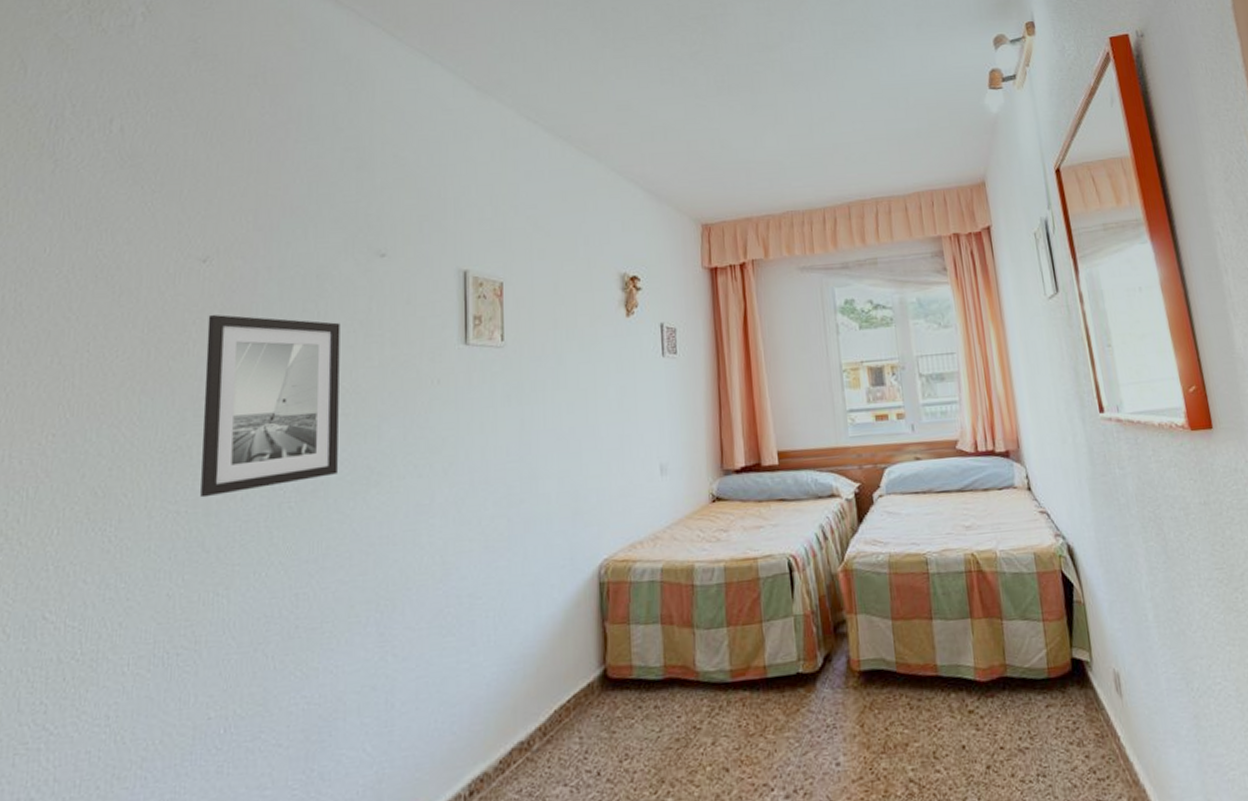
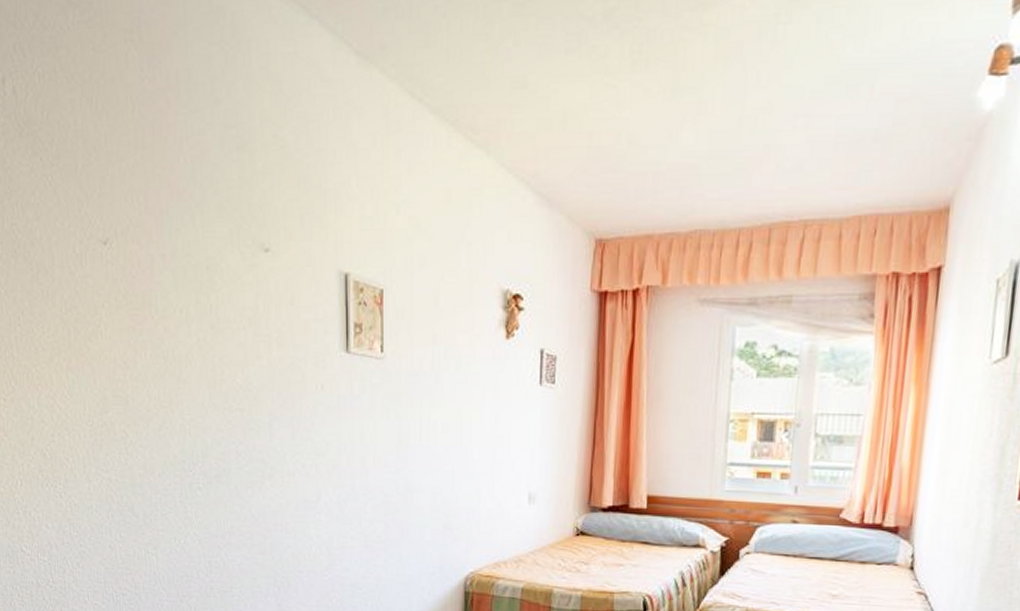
wall art: present [200,314,340,498] -> none [114,300,236,470]

